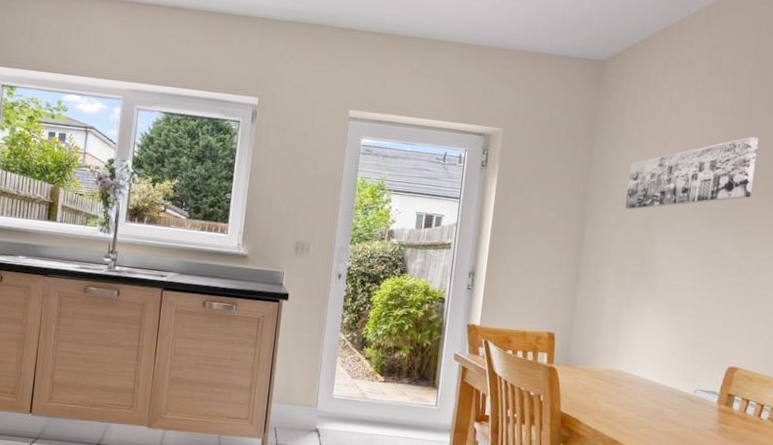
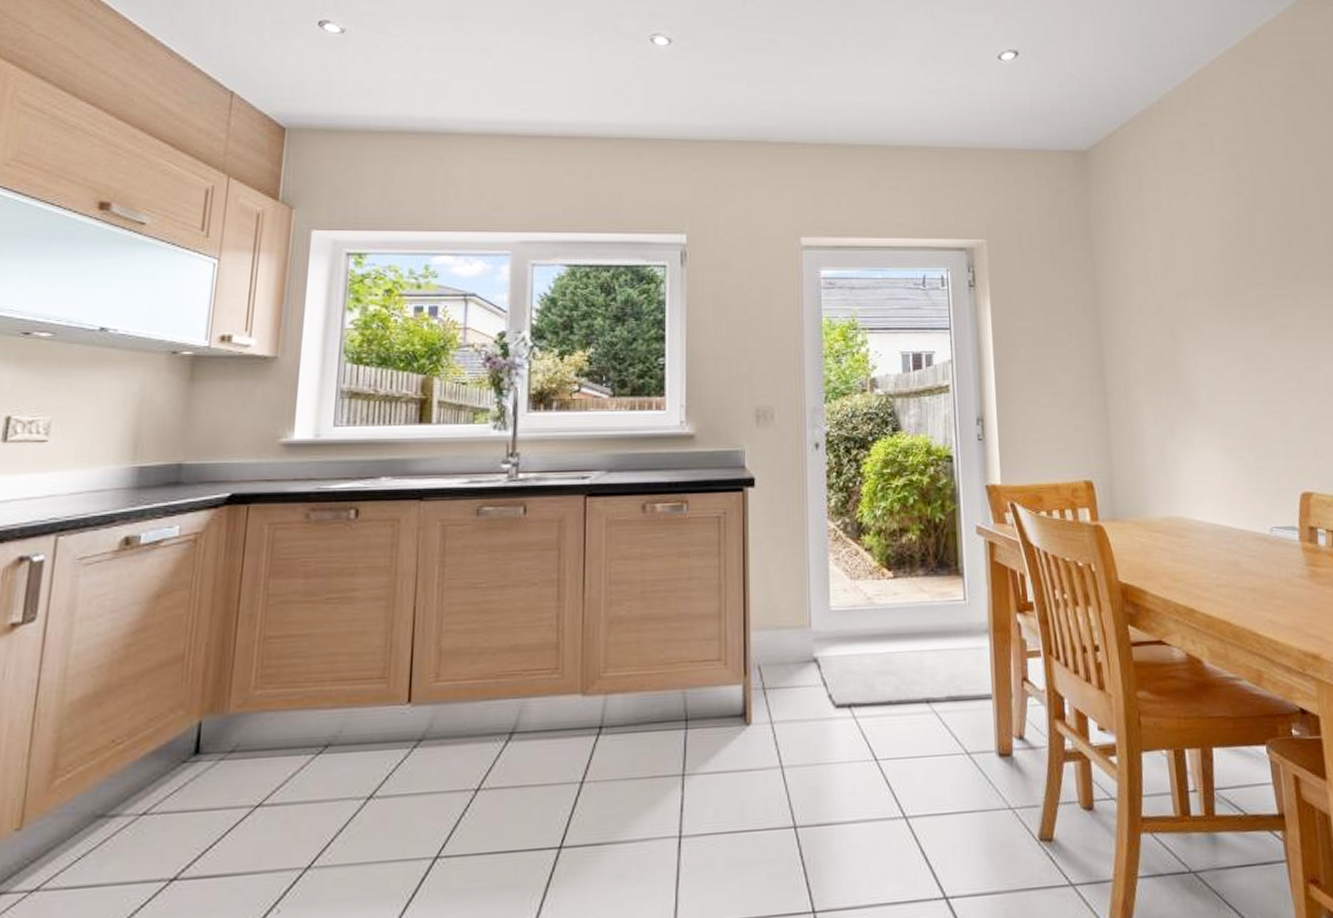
wall art: present [625,136,759,210] -> none [1139,218,1279,319]

